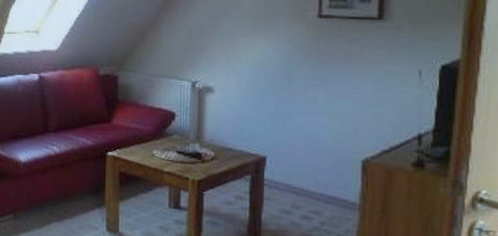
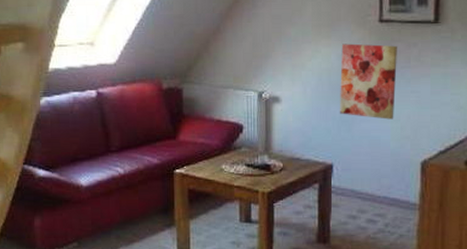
wall art: none [275,38,337,115] -> present [340,43,397,120]

